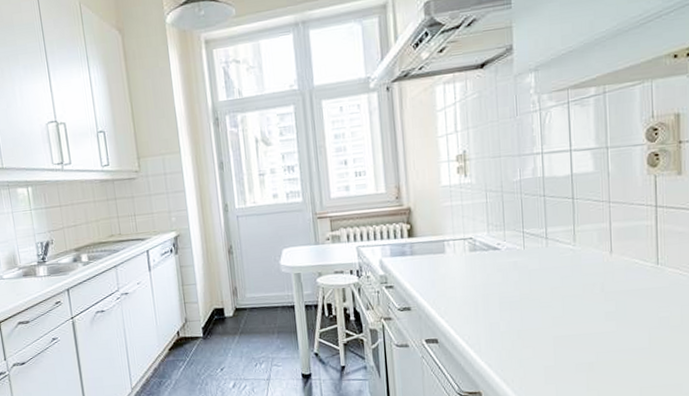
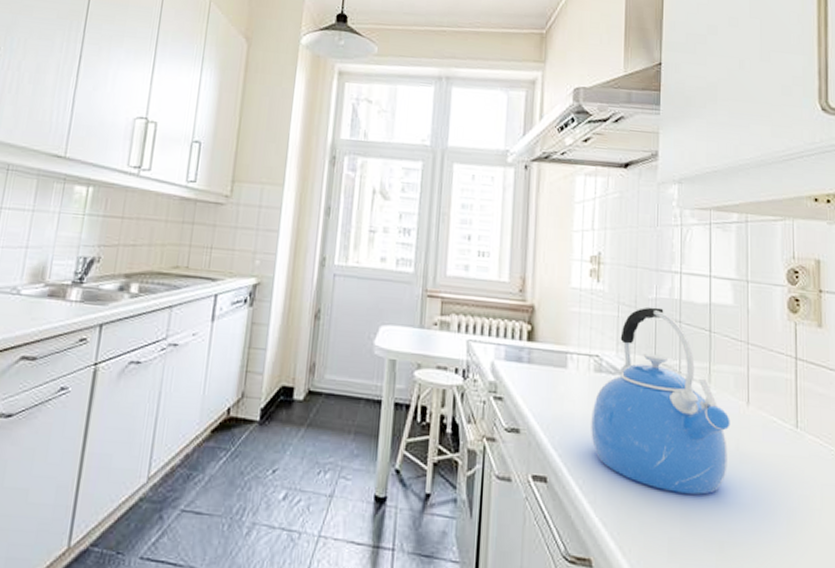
kettle: none [470,187,595,333] -> present [591,307,730,495]

